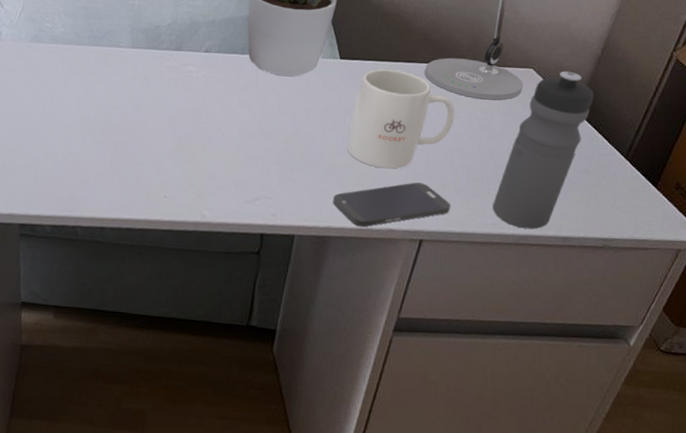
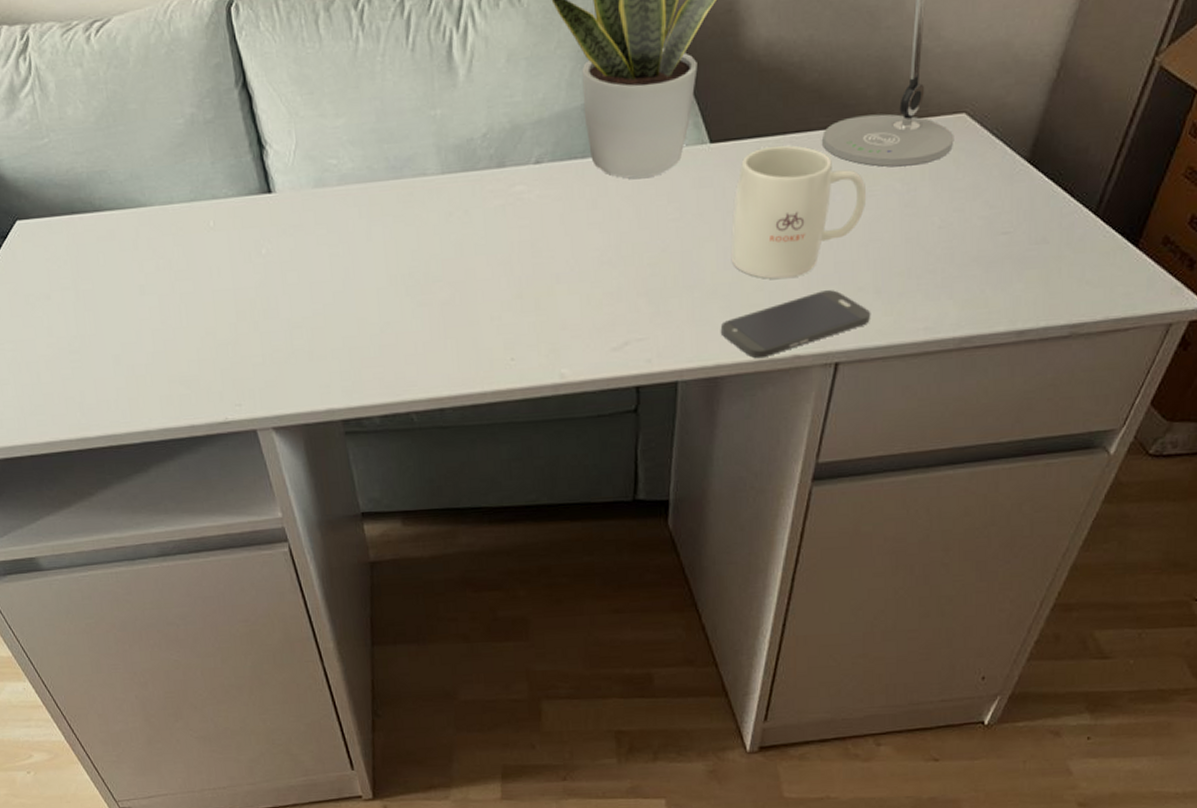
water bottle: present [492,71,594,230] -> none [924,108,1050,329]

